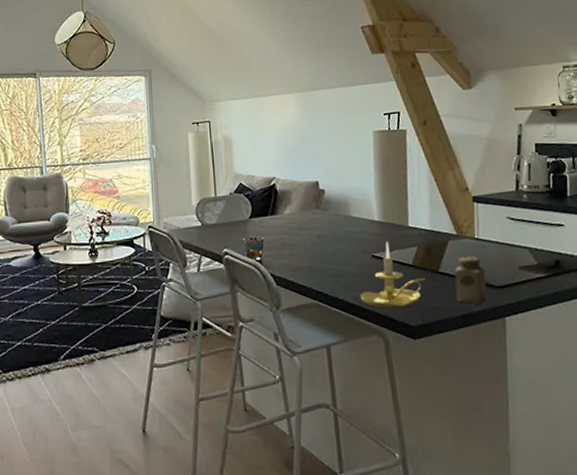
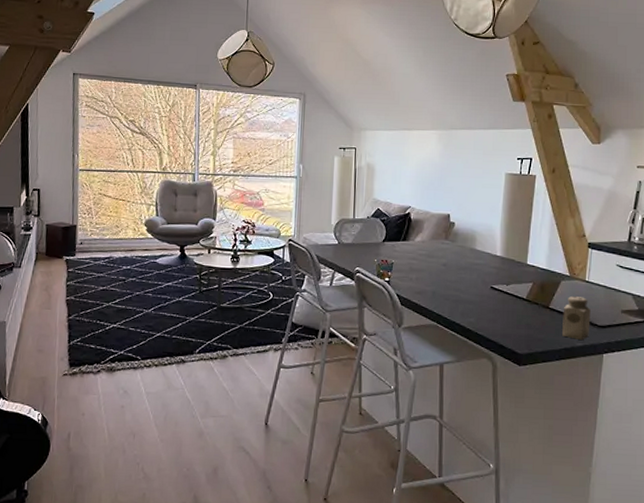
candle holder: present [359,241,425,309] -> none [475,275,536,336]

